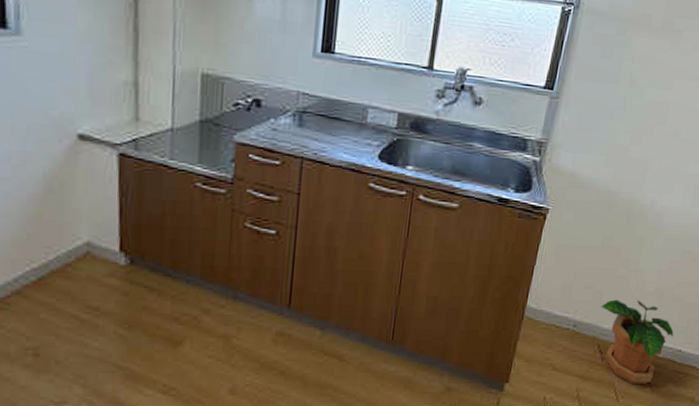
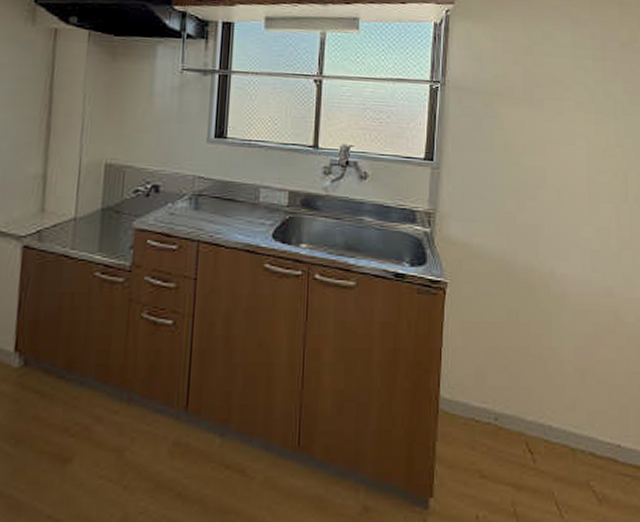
potted plant: present [601,299,674,384] -> none [520,384,608,493]

